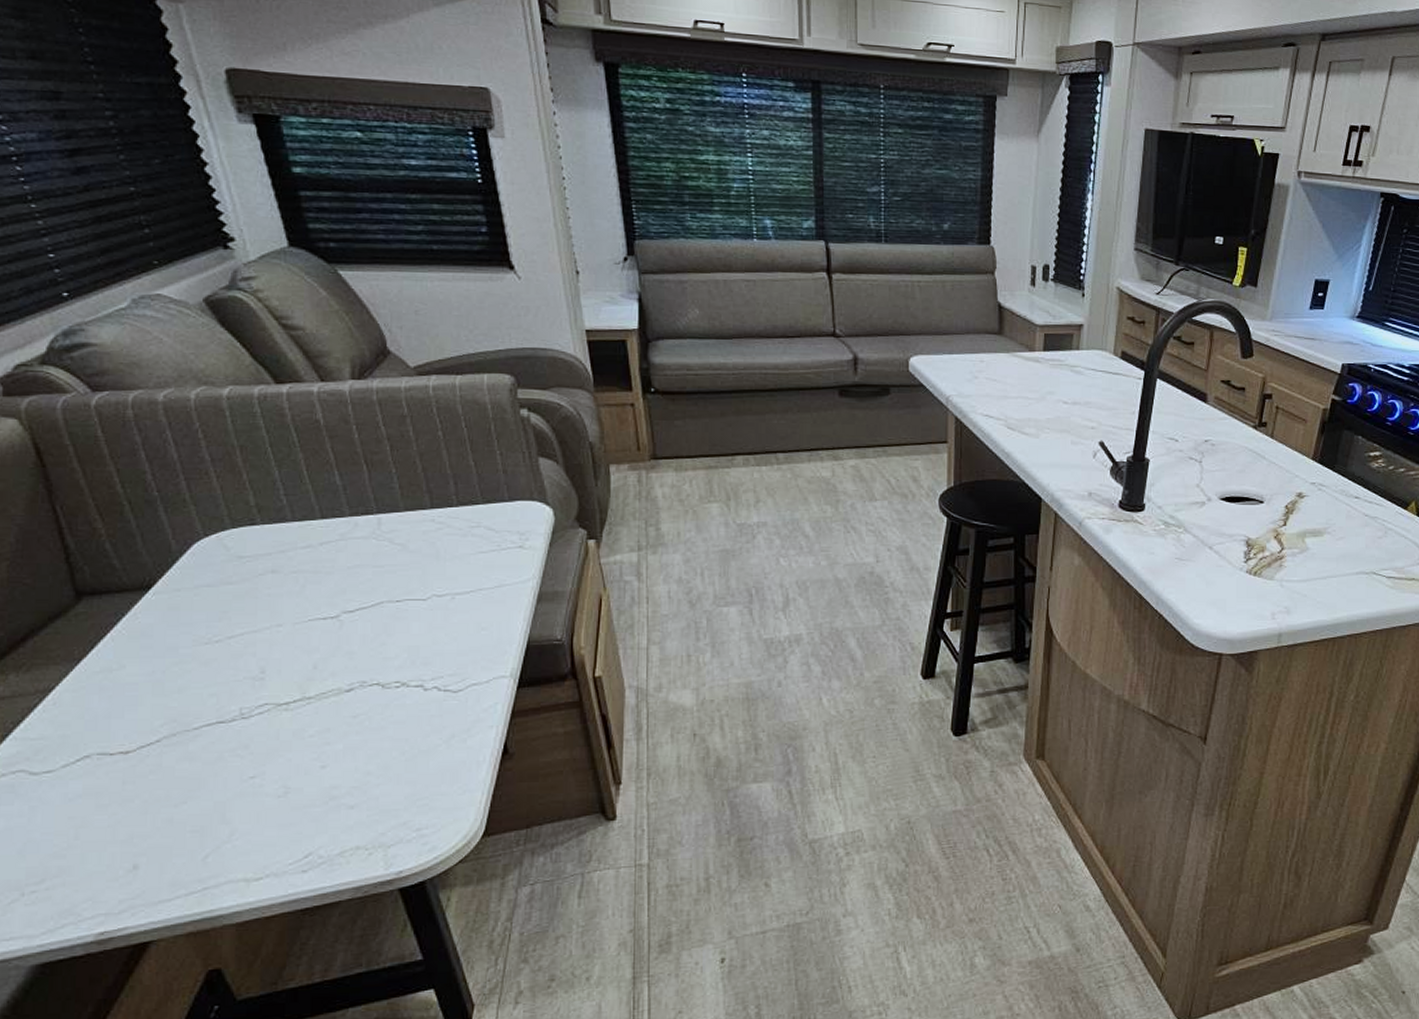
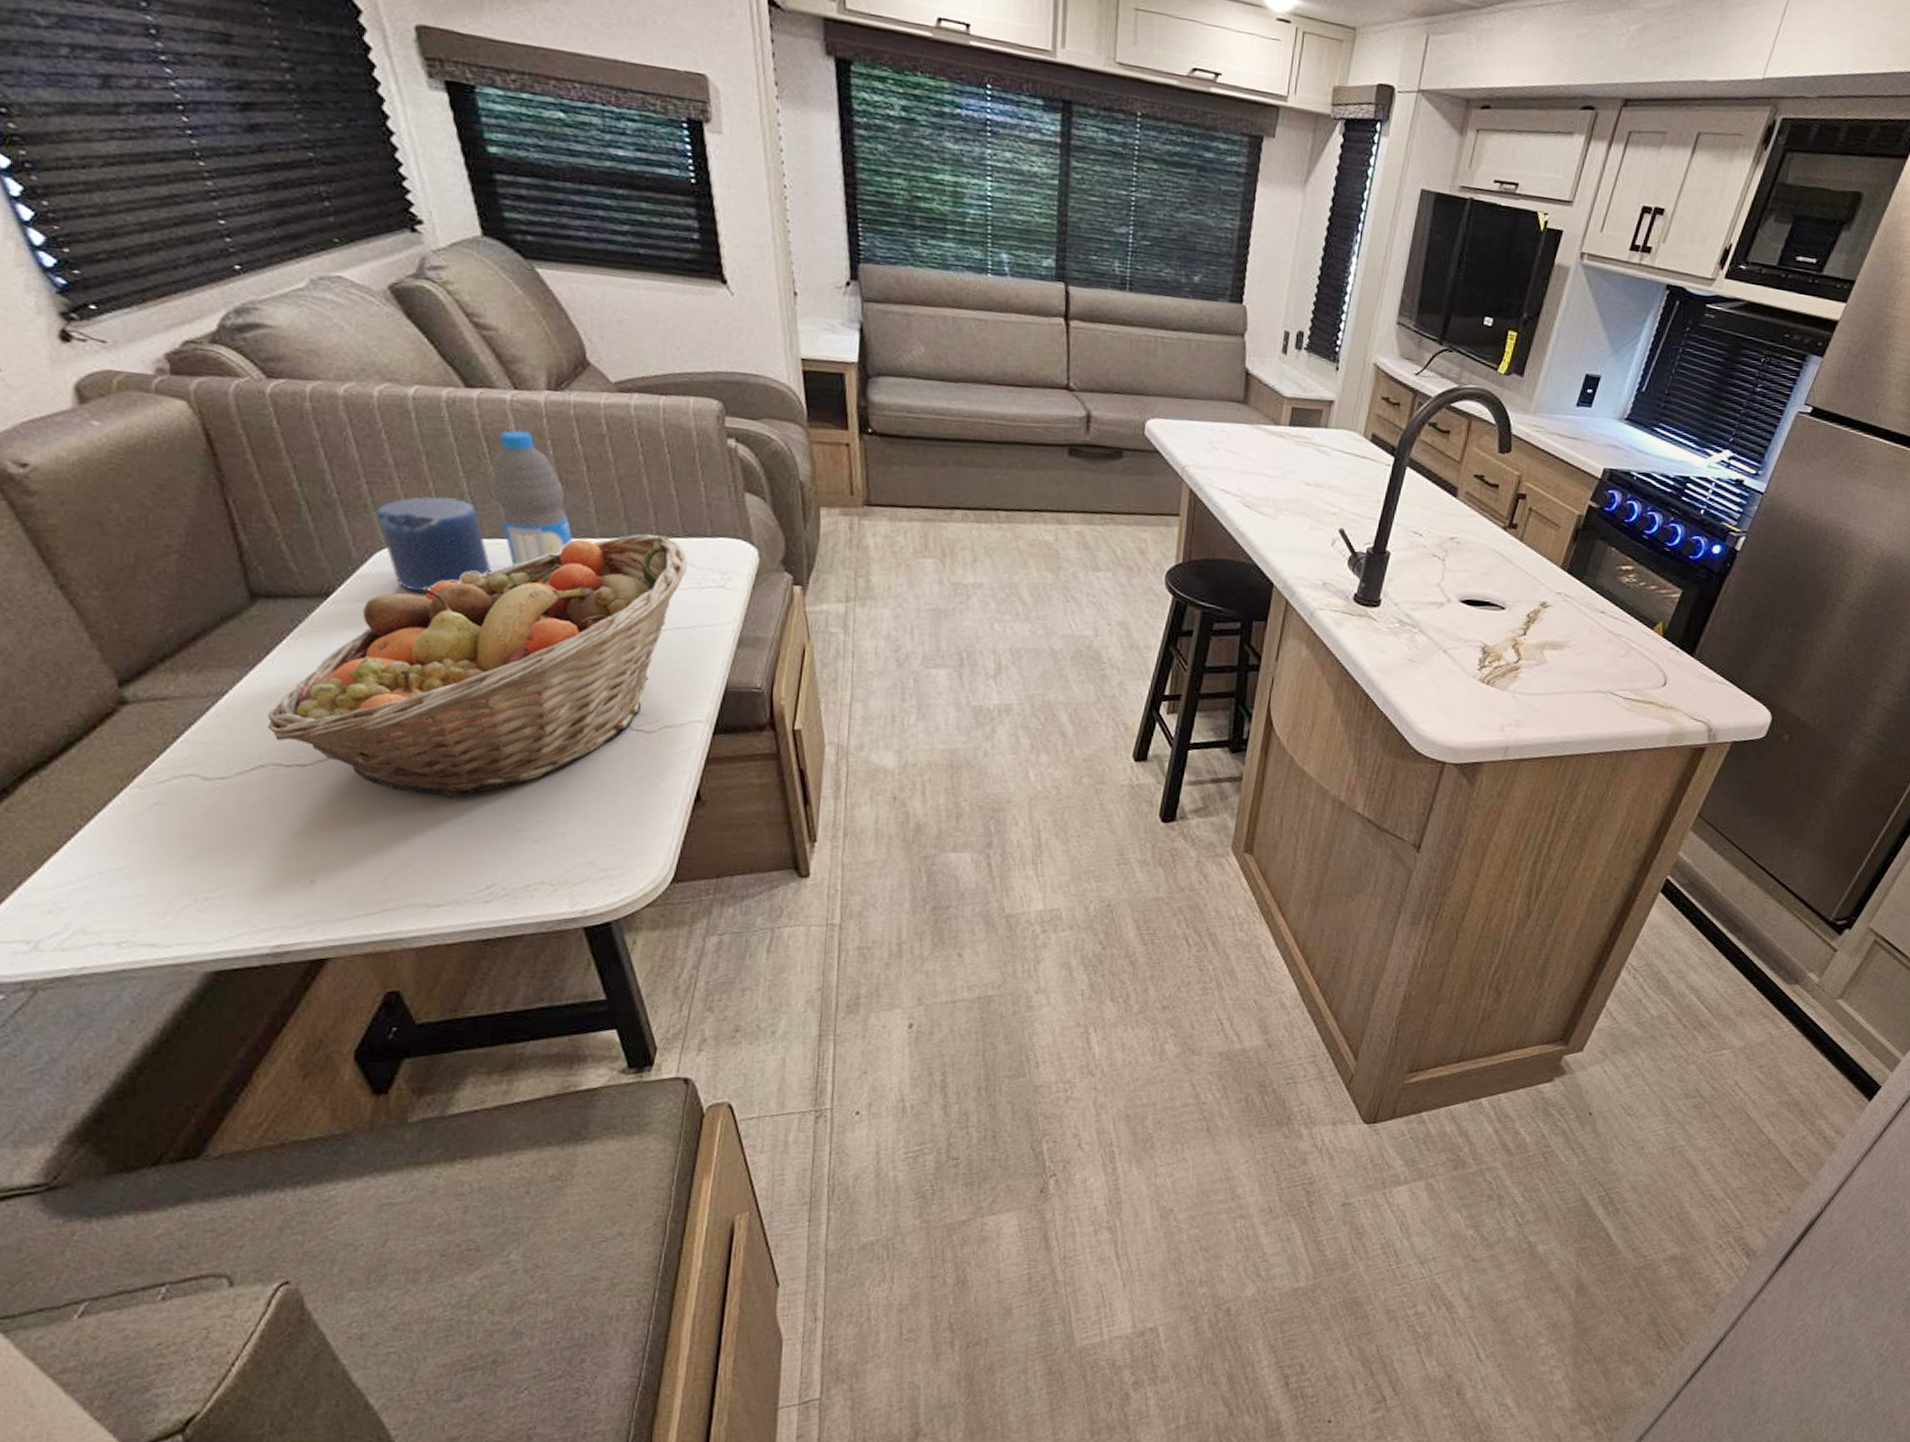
fruit basket: none [91,503,487,773] -> present [266,533,687,800]
candle: none [193,486,304,577] -> present [375,496,492,593]
water bottle: none [301,419,378,545] -> present [491,430,572,567]

